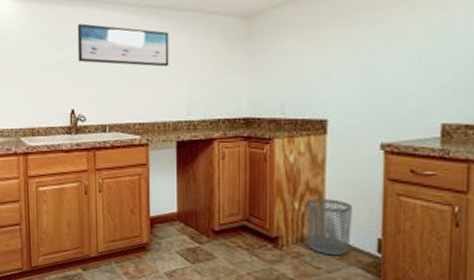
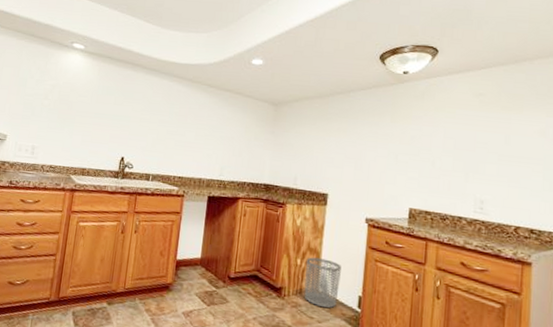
wall art: present [77,23,169,67] -> none [134,87,213,133]

